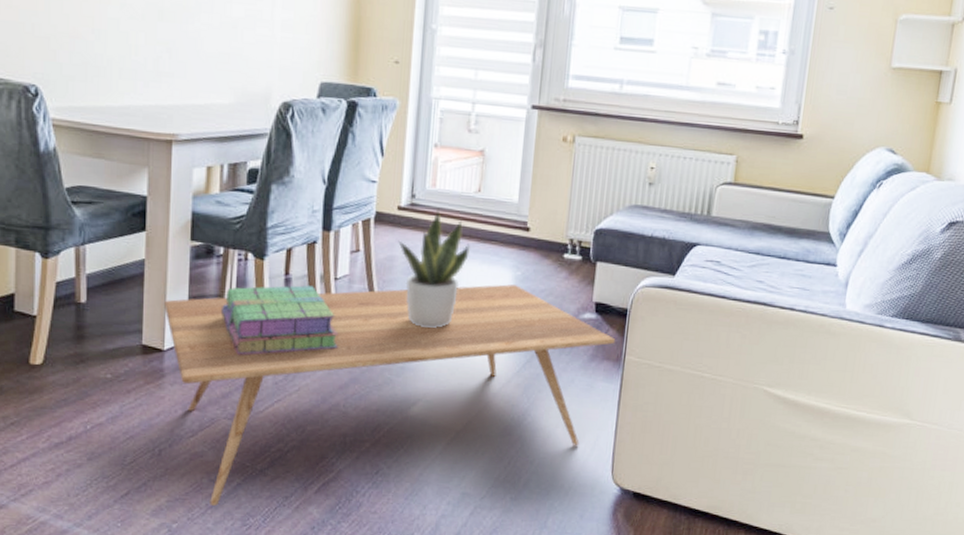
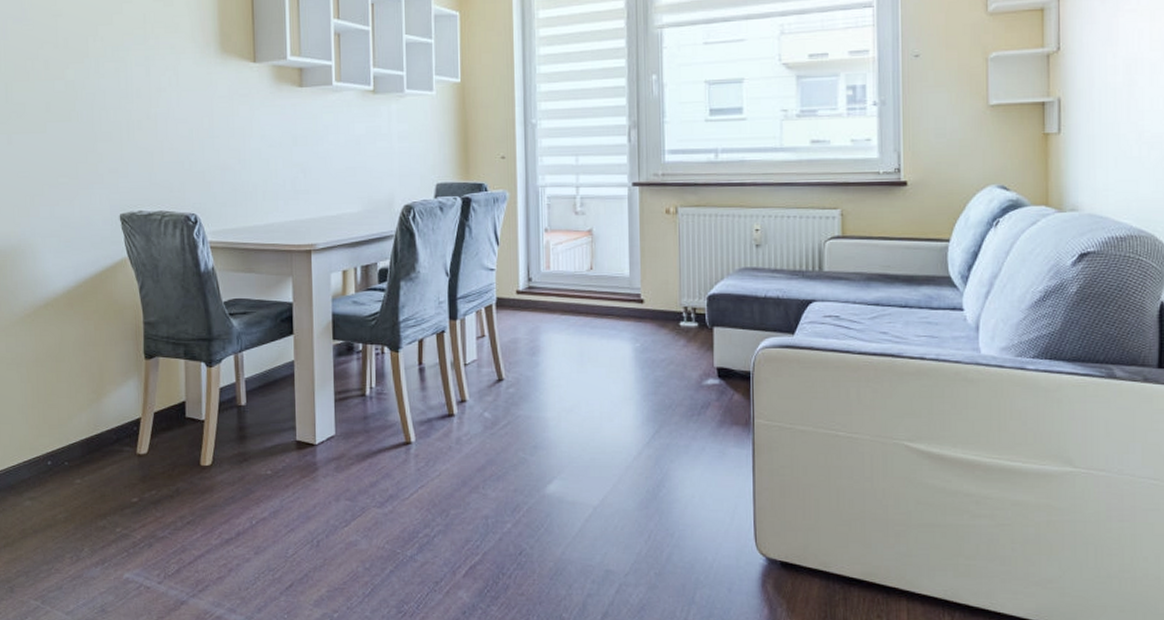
coffee table: present [164,284,616,506] -> none [313,357,743,594]
stack of books: present [222,285,339,355] -> none [364,373,473,444]
potted plant: present [398,207,470,328] -> none [520,288,588,405]

